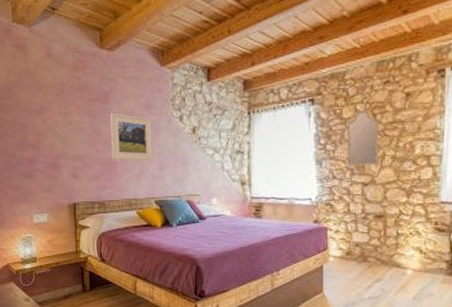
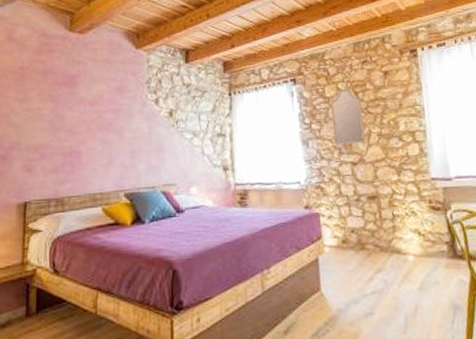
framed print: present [110,113,153,161] -> none [76,97,124,149]

